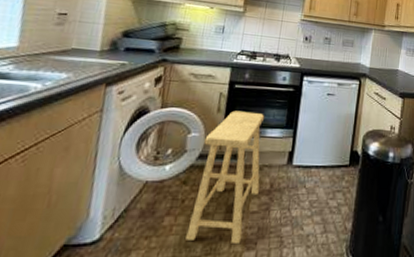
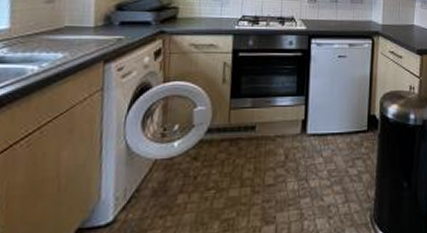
stool: present [185,110,265,245] -> none [201,80,274,220]

